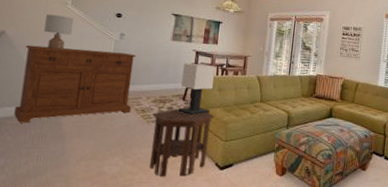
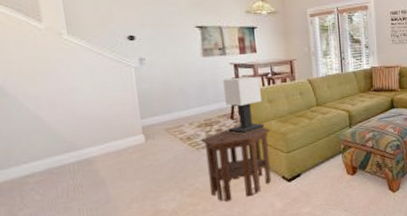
sideboard: present [14,44,136,123] -> none [23,79,175,179]
lamp: present [44,14,73,49] -> none [39,49,78,89]

